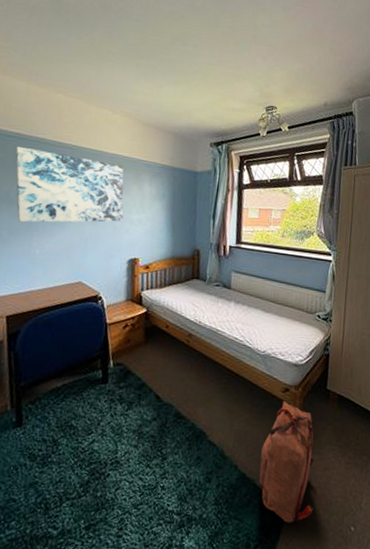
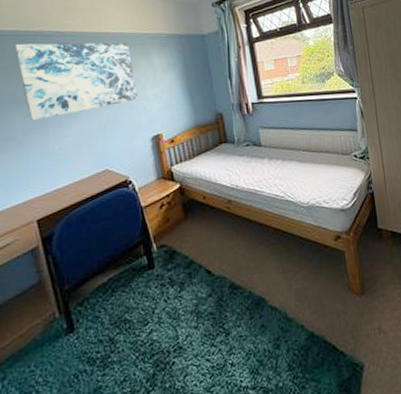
backpack: present [259,400,314,523] -> none [325,248,390,374]

